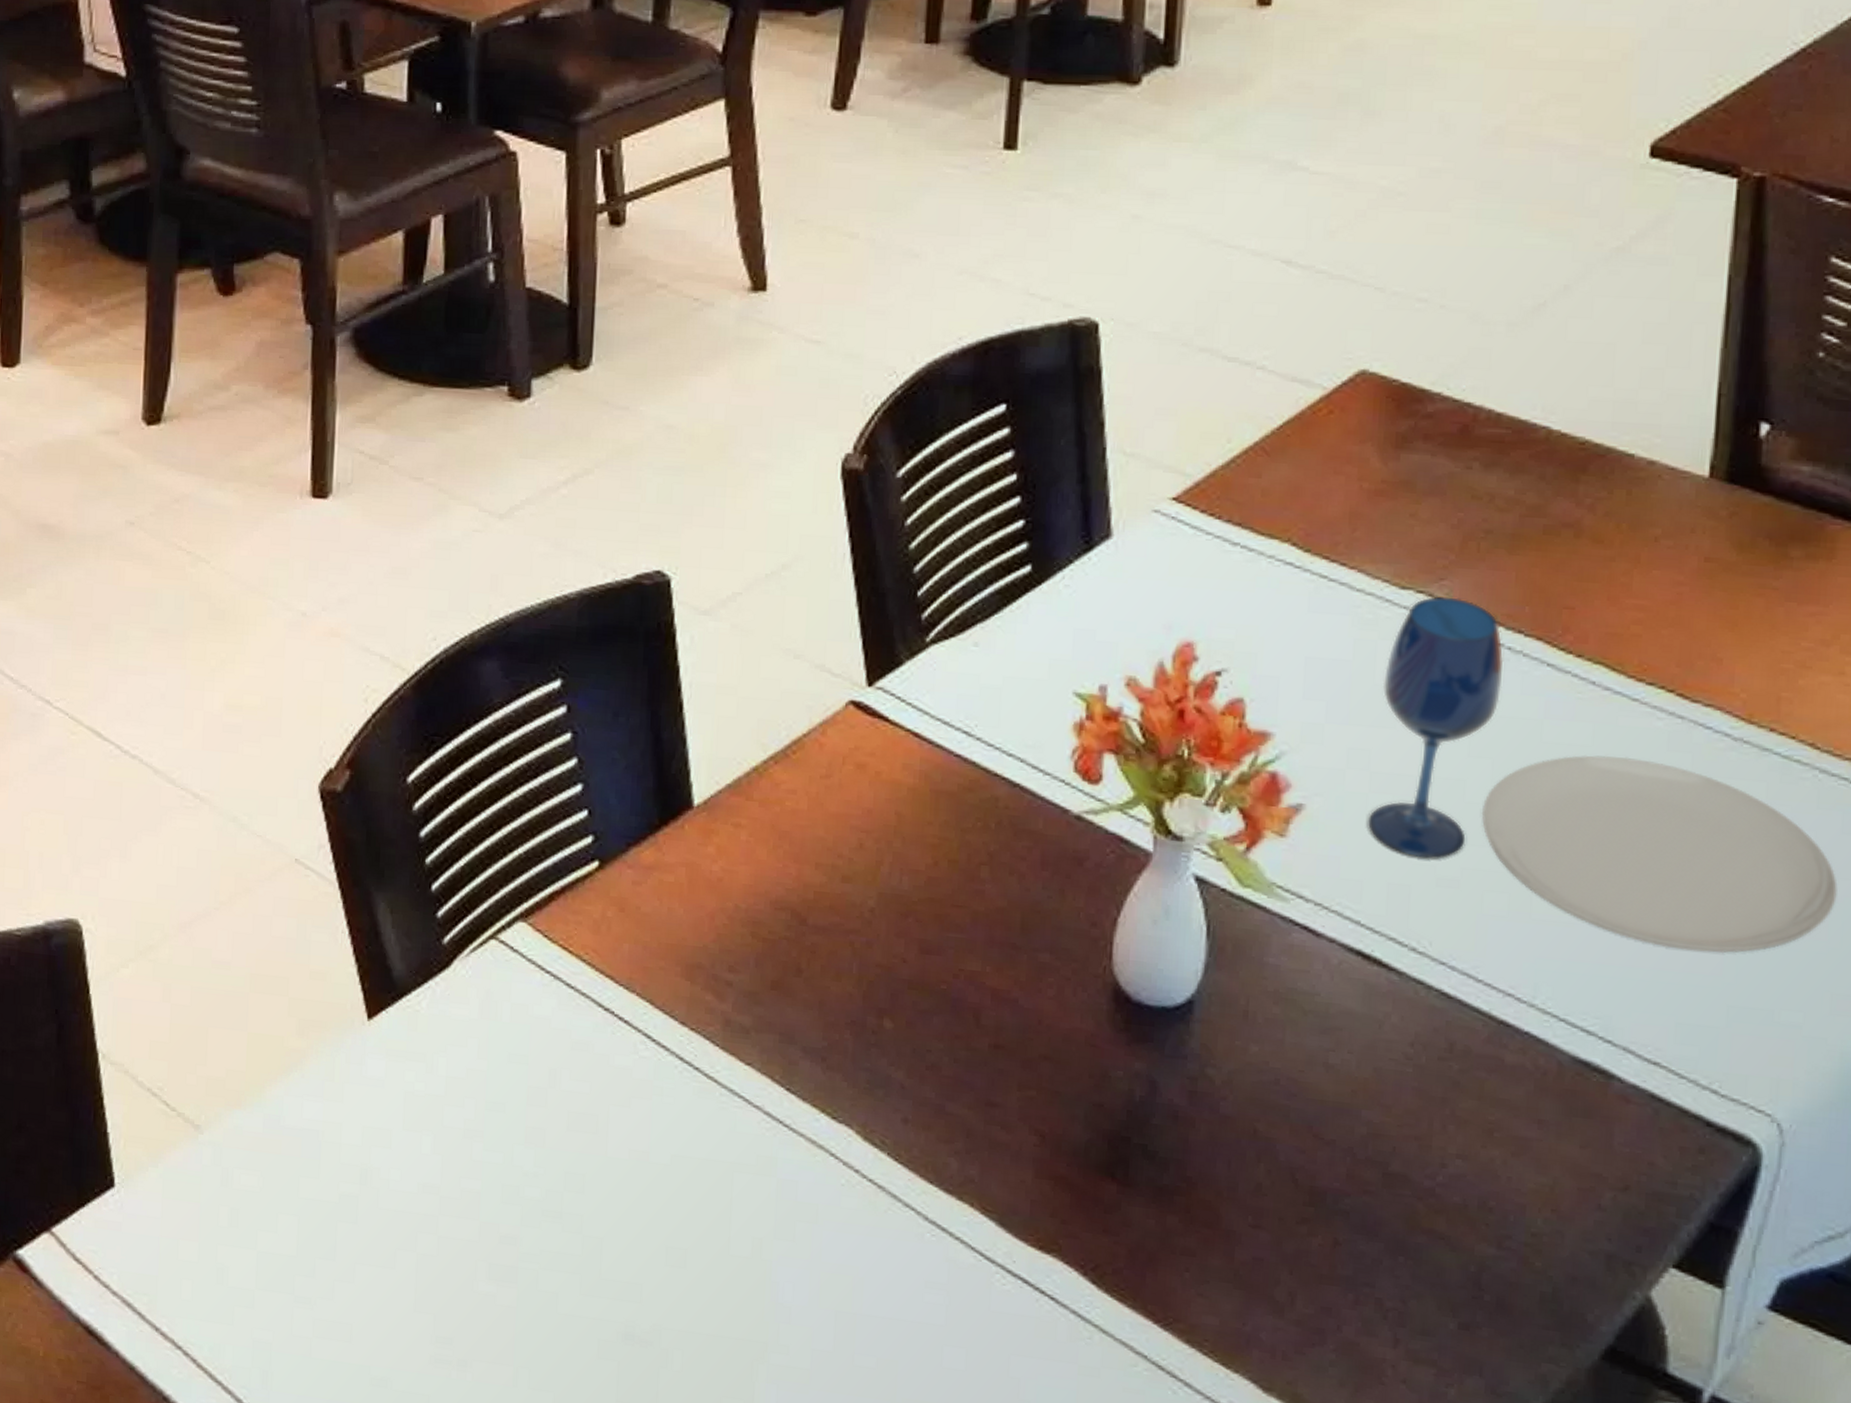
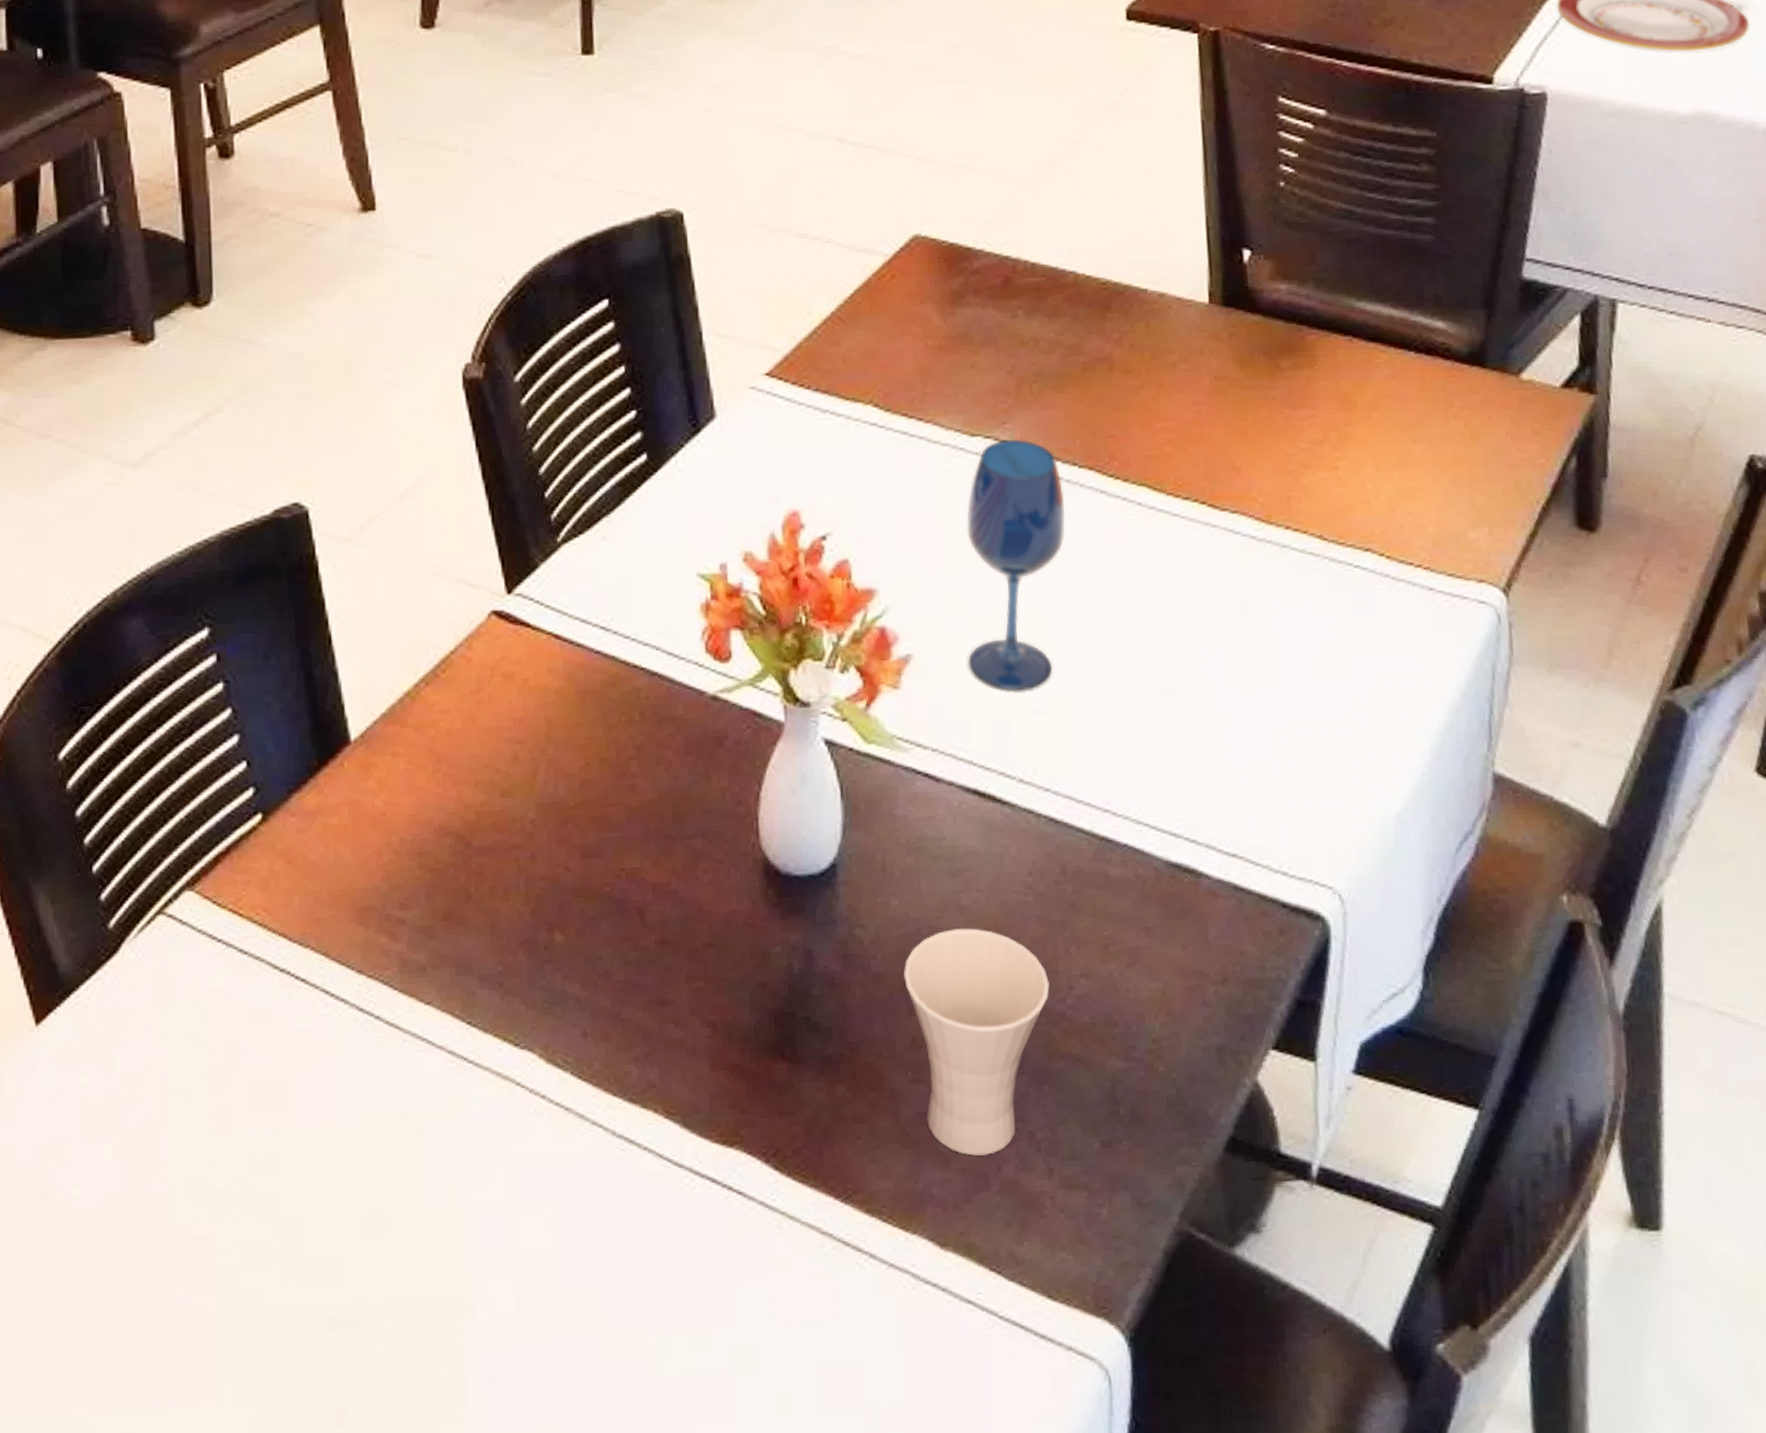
cup: none [1255,1085,1420,1313] -> present [904,927,1050,1156]
plate: present [1481,755,1838,953] -> none [1062,569,1358,744]

